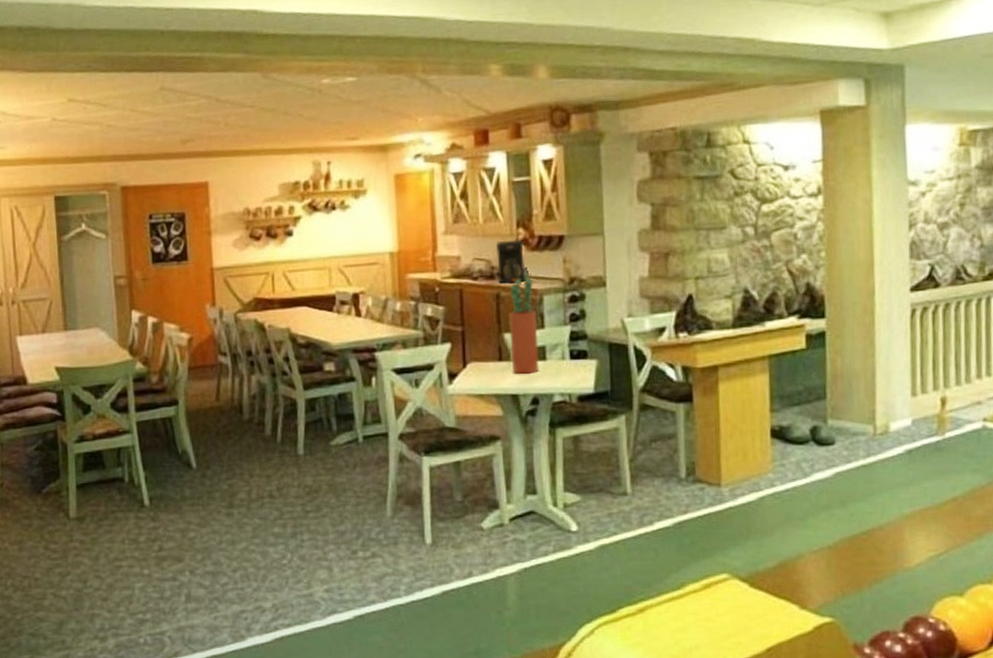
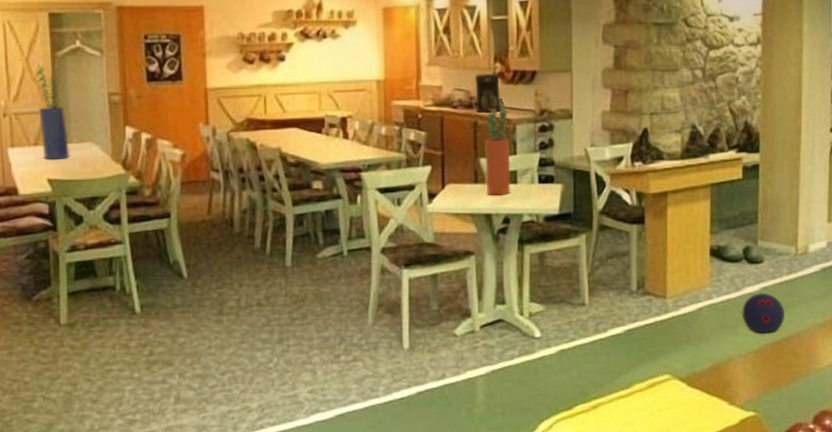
vase: none [42,246,77,348] -> present [35,61,69,161]
bowling ball: none [811,479,863,528] -> present [742,293,784,335]

